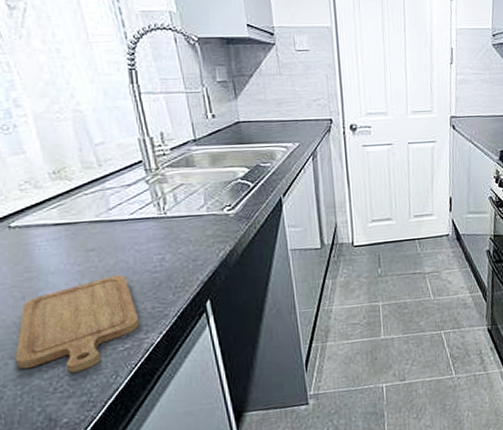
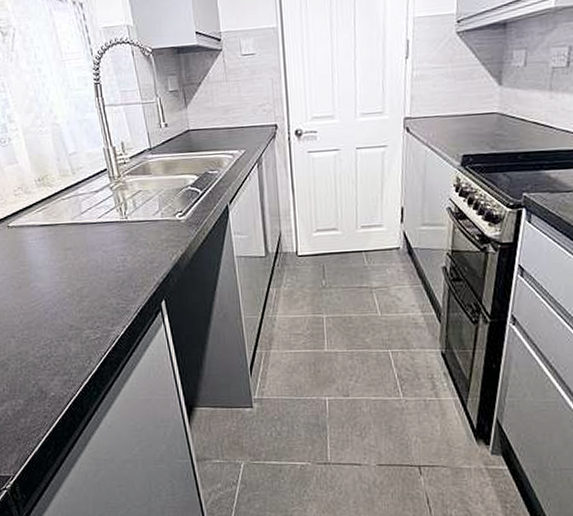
chopping board: present [15,275,140,374] -> none [15,272,107,355]

